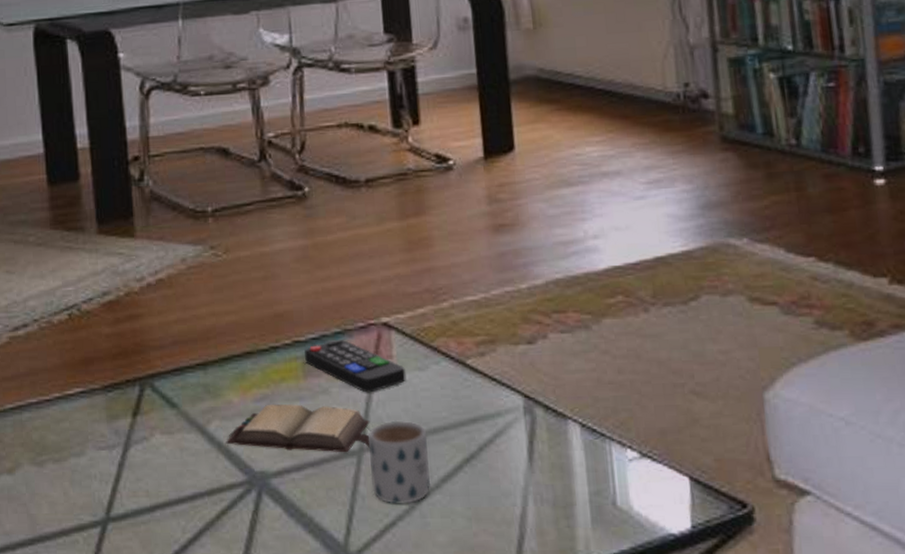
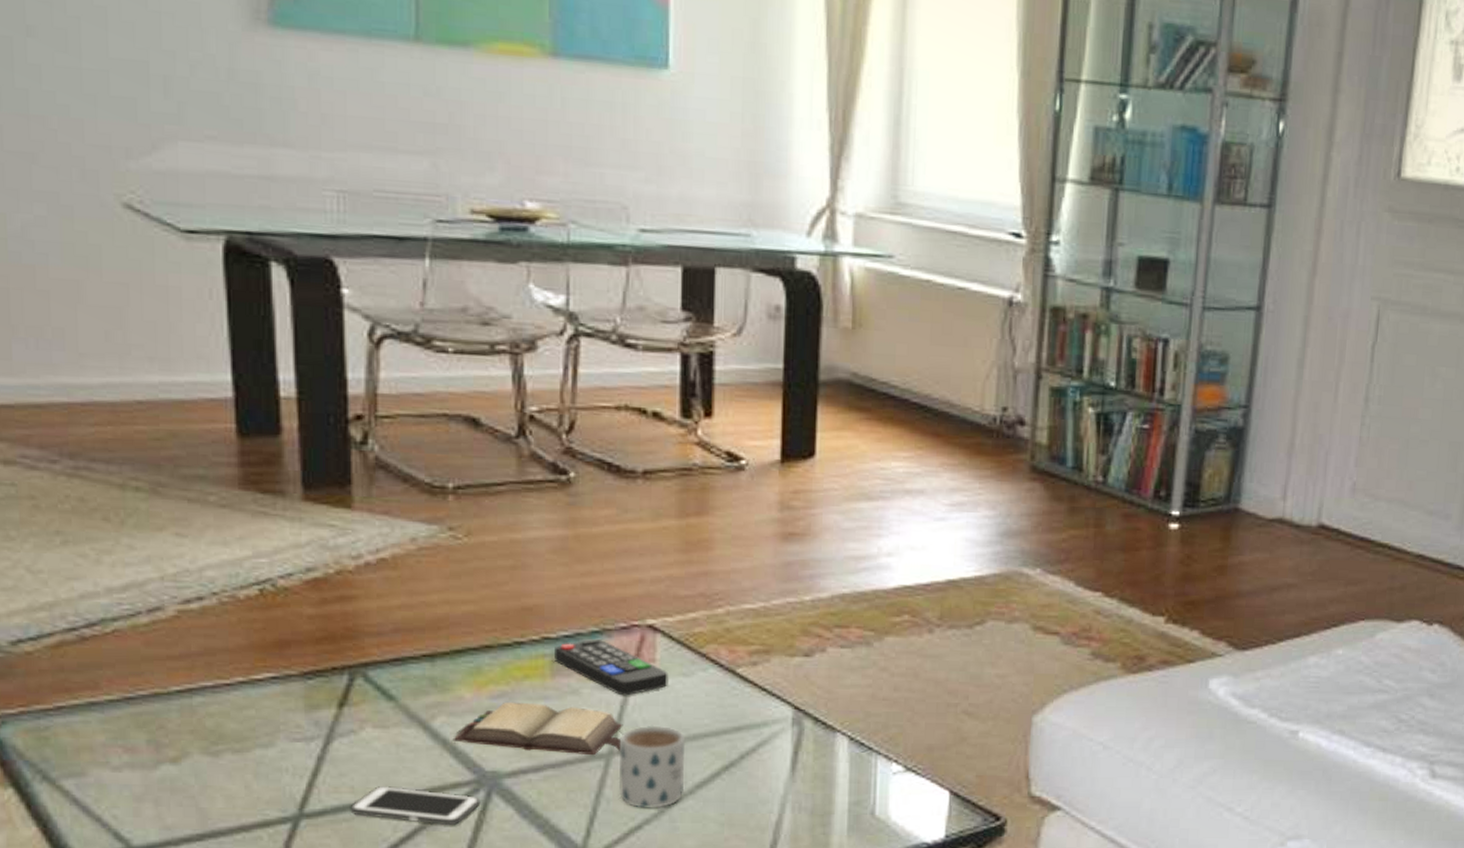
cell phone: none [146,488,253,527] -> present [350,785,481,826]

